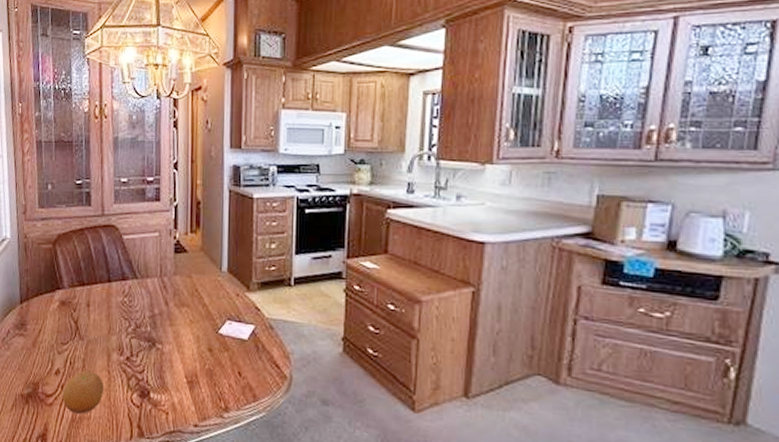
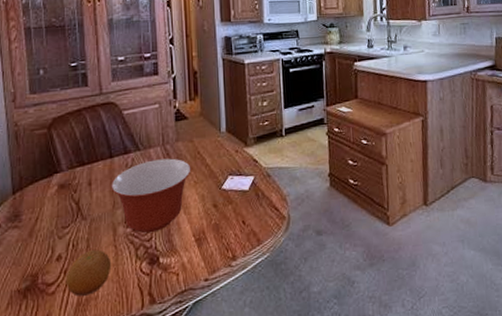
mixing bowl: none [107,290,188,366] -> present [111,158,191,234]

